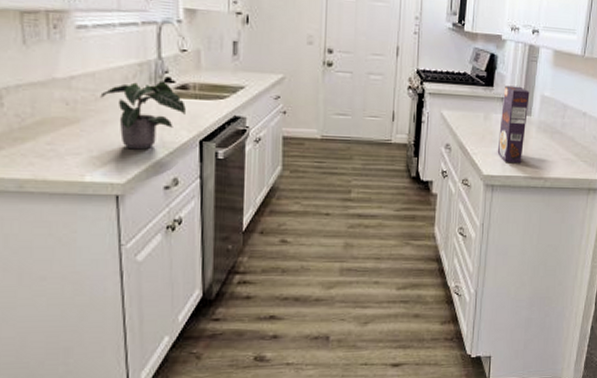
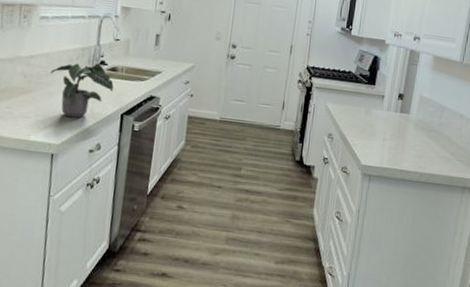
cereal box: present [497,85,530,164] -> none [376,85,409,157]

